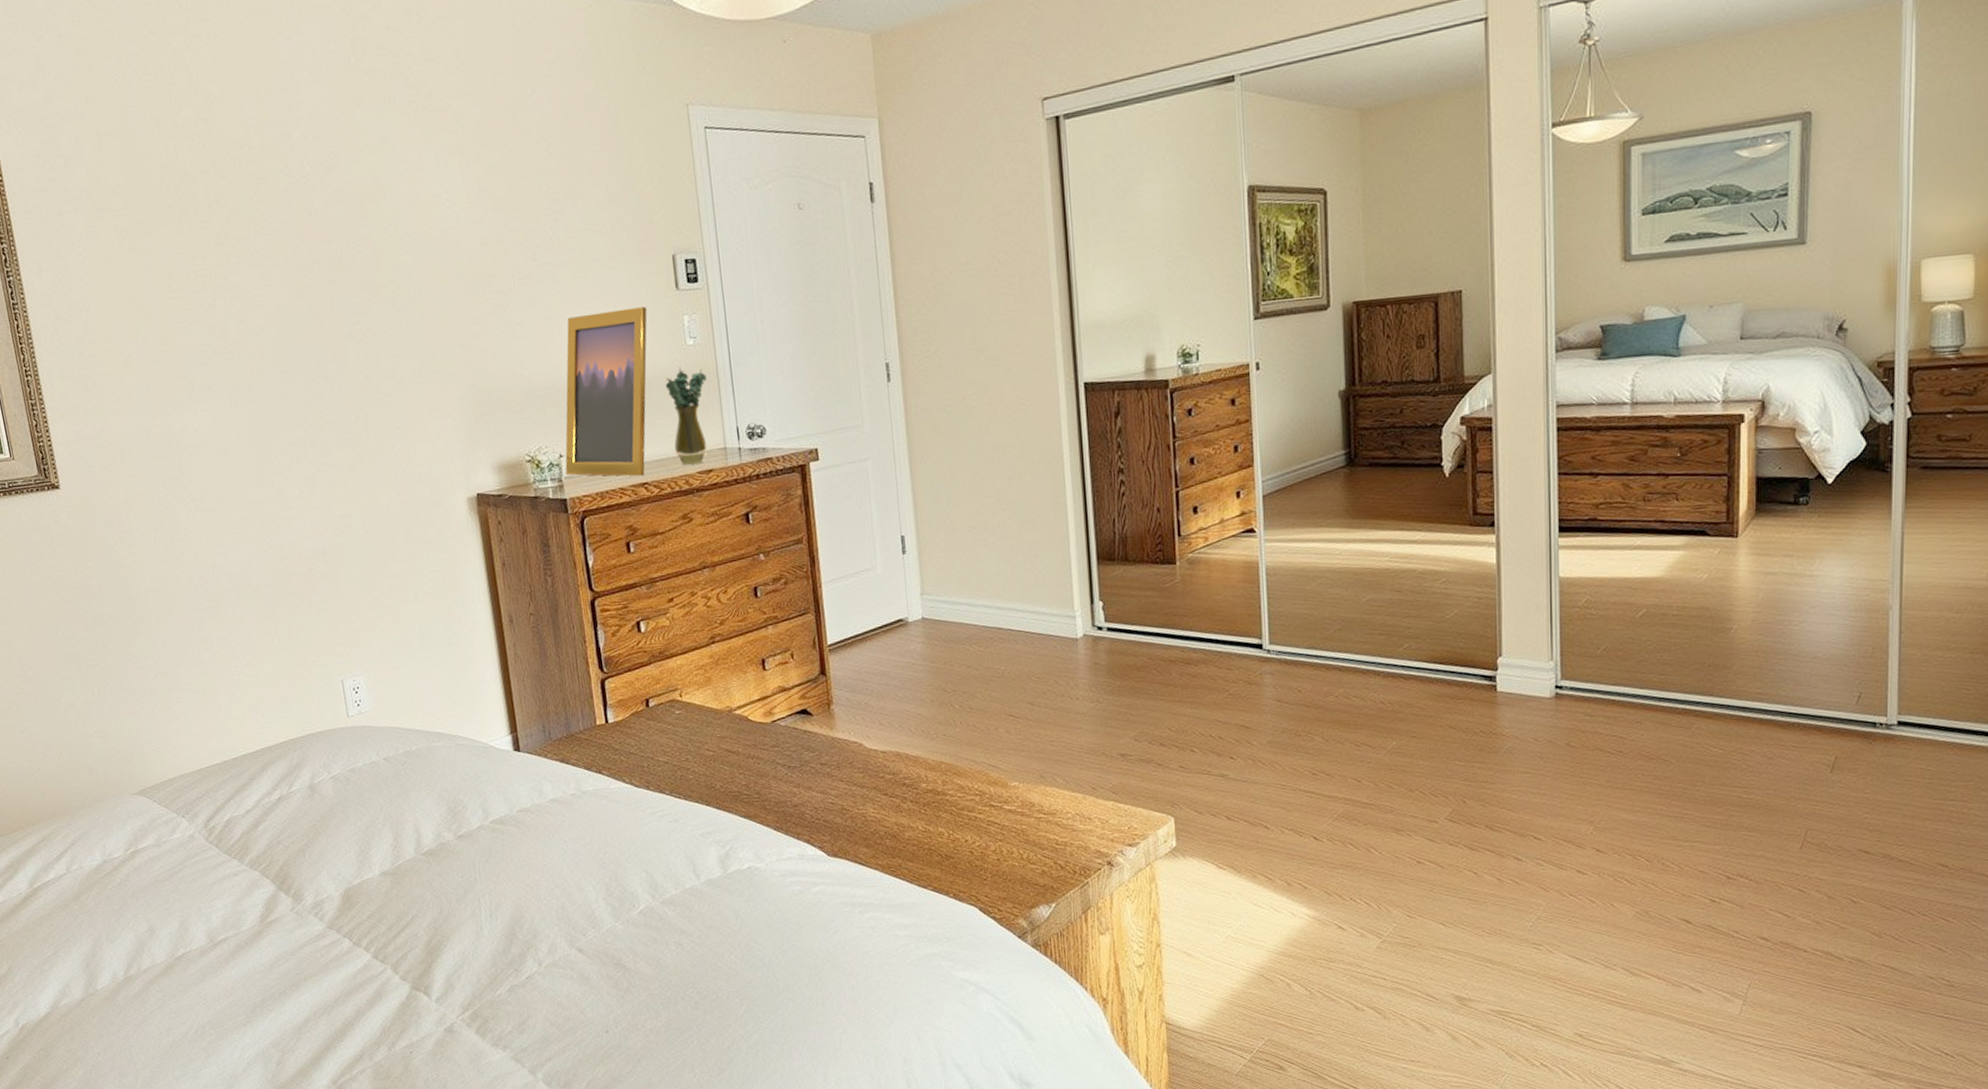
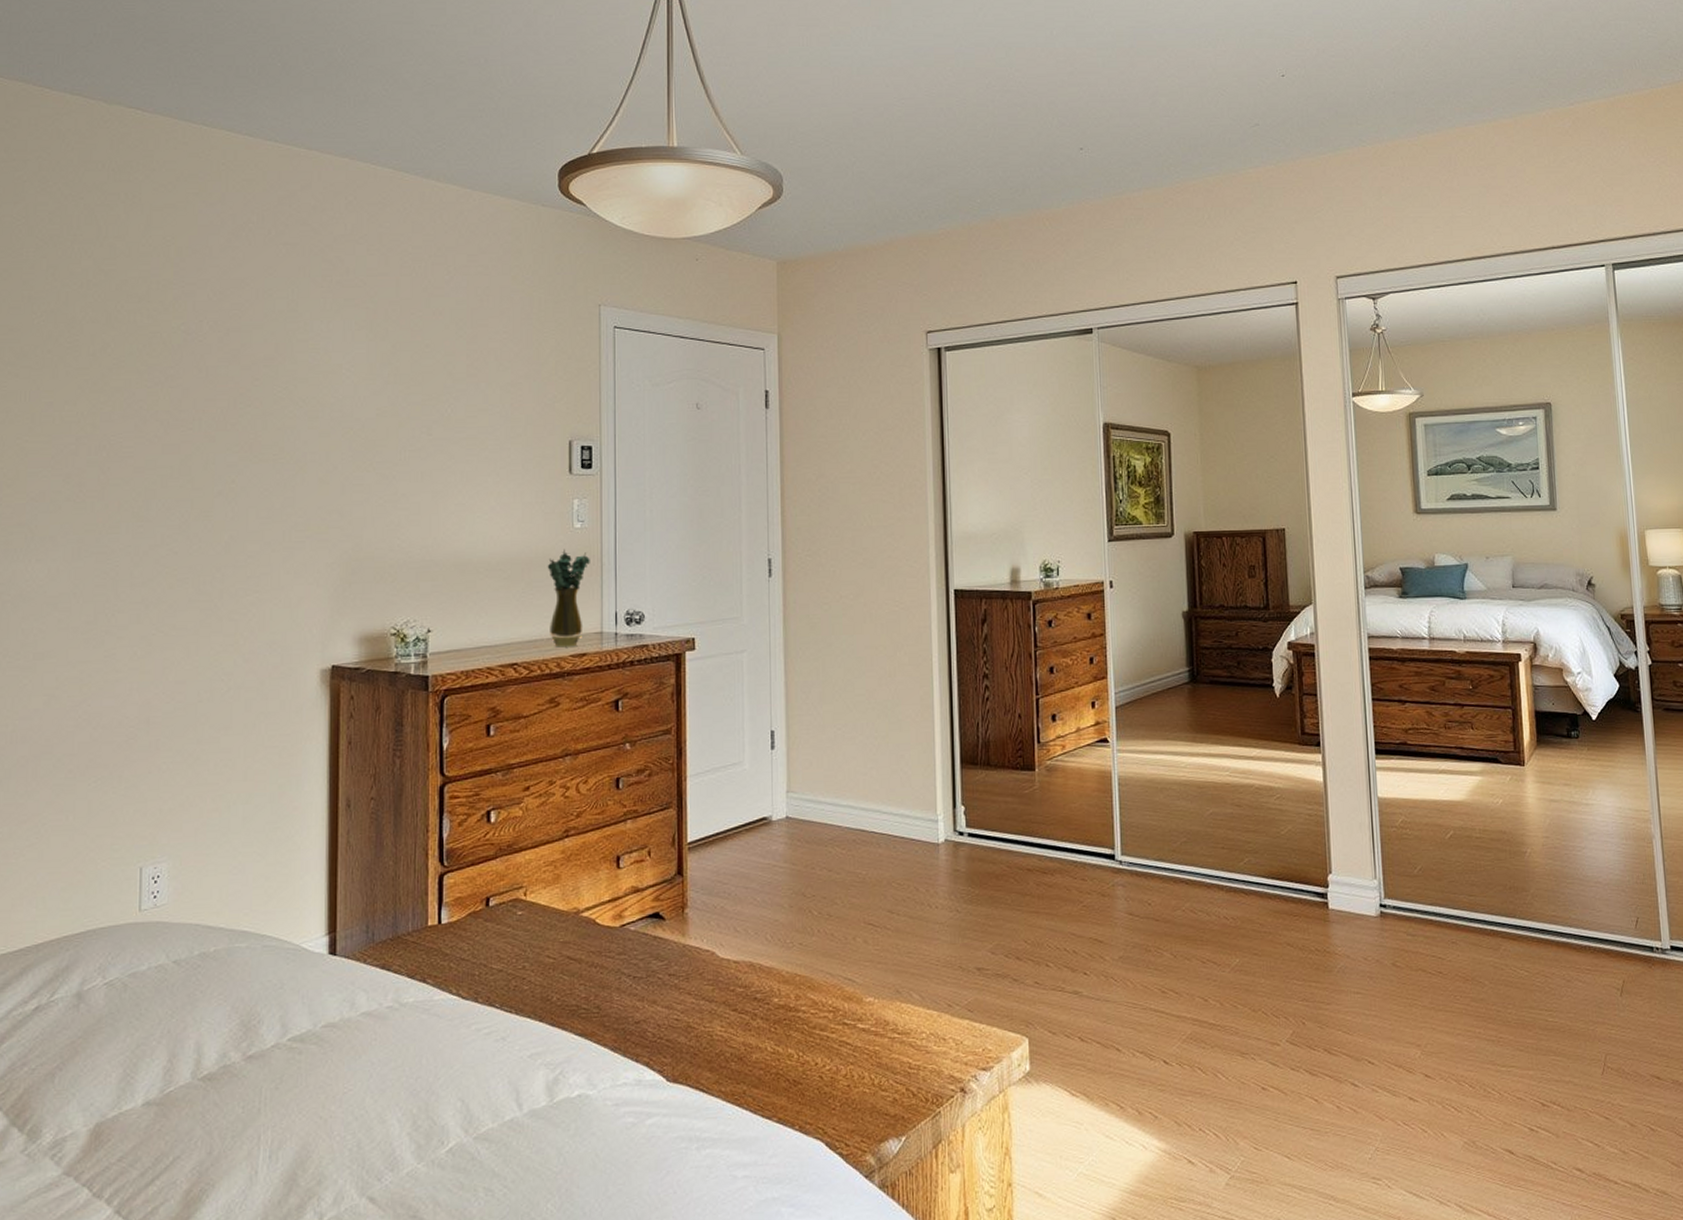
picture frame: present [565,307,647,477] -> none [431,488,537,656]

